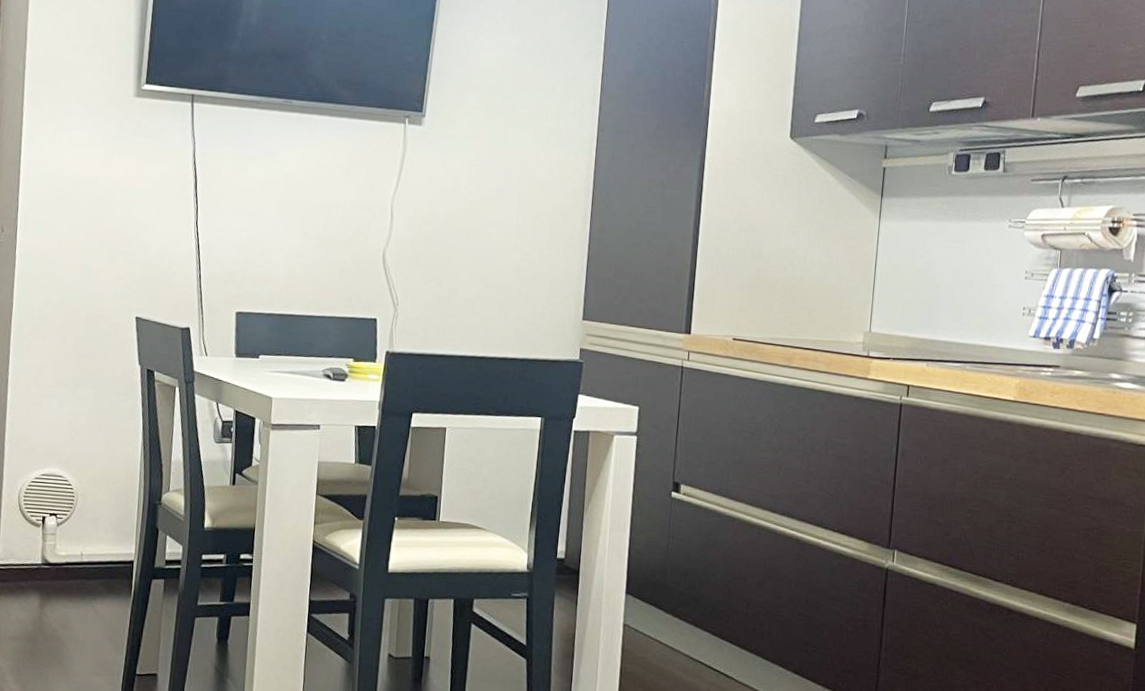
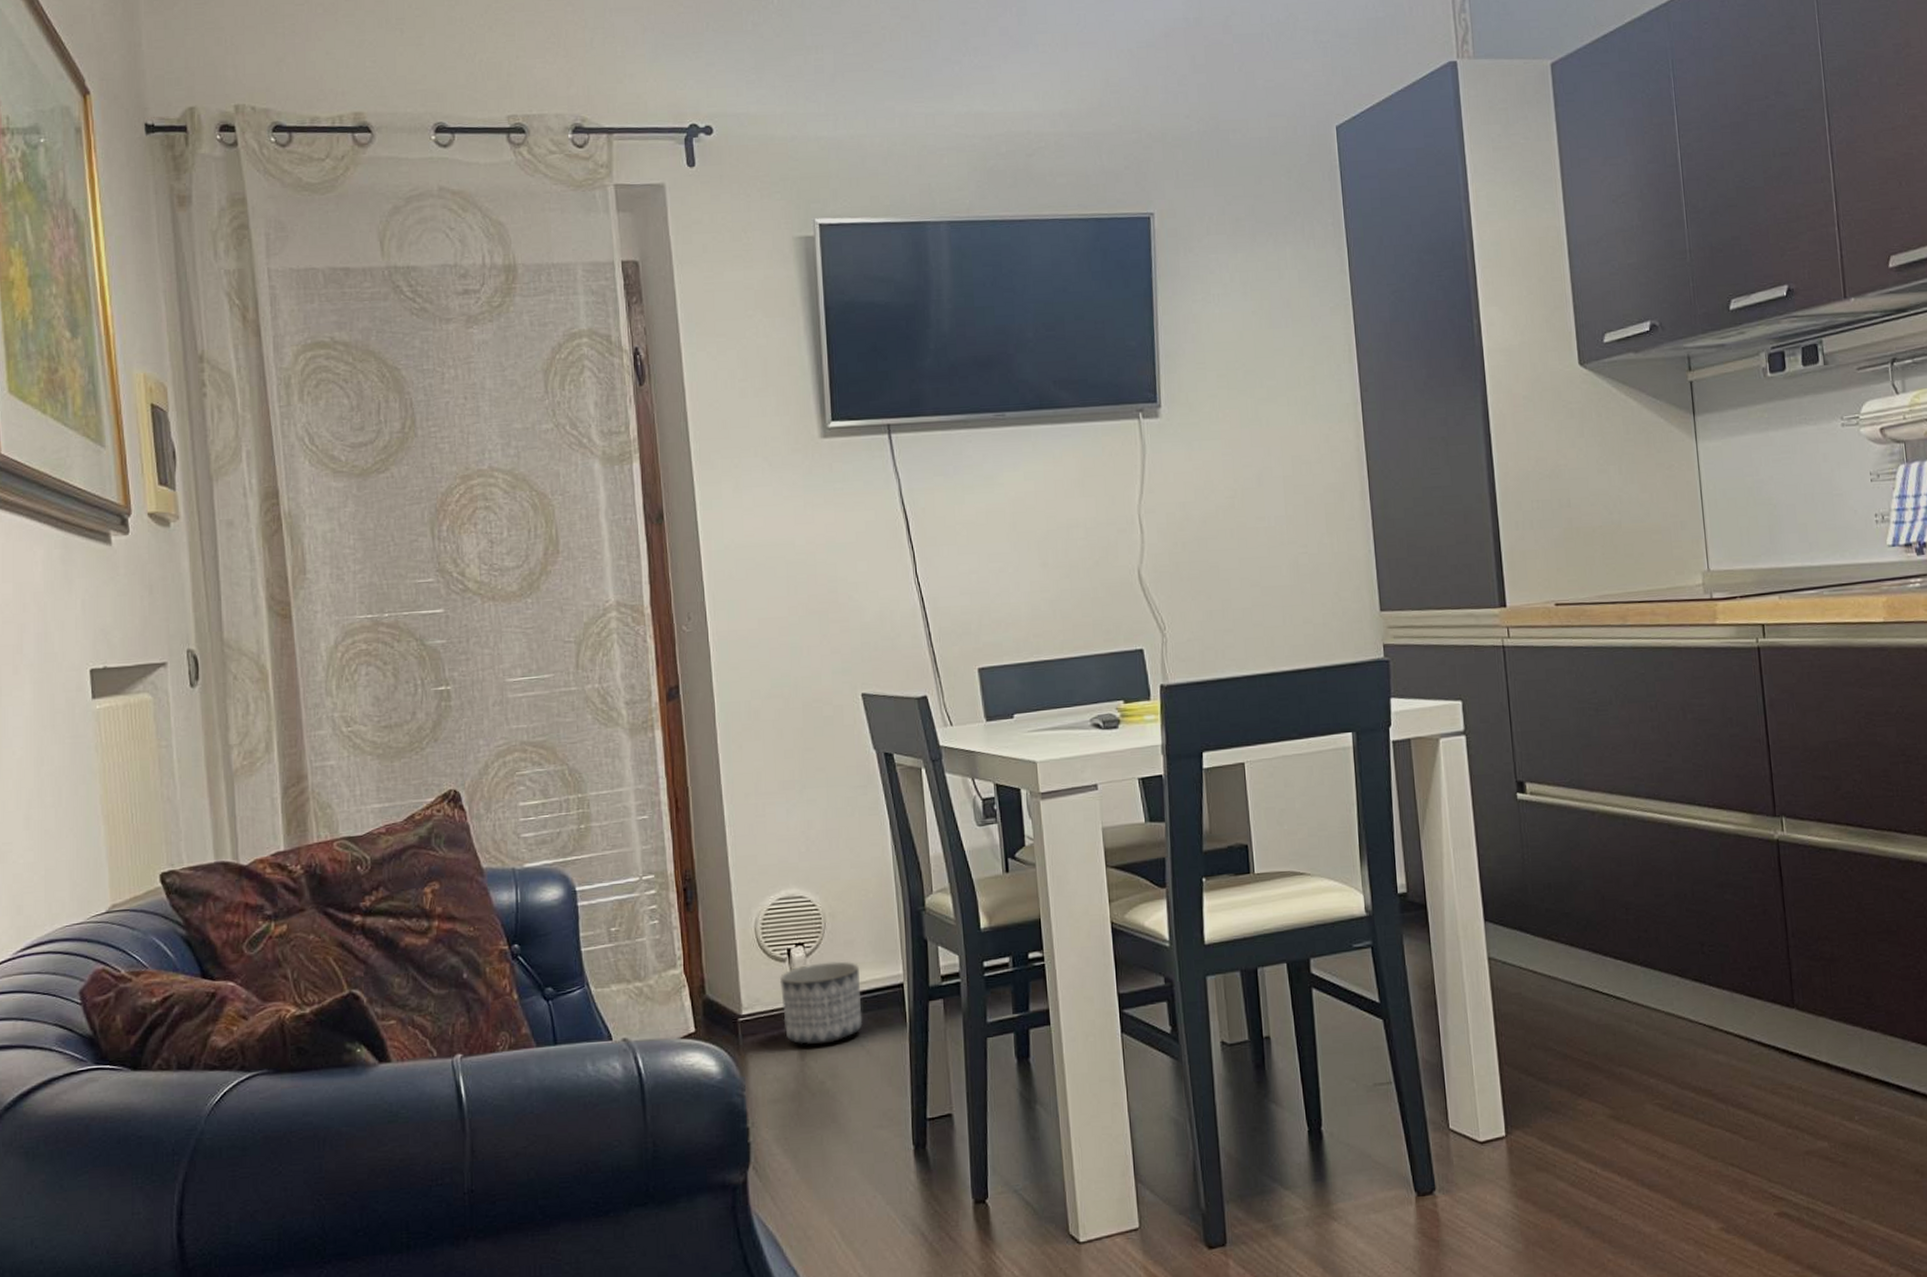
planter: none [31,532,99,600] -> present [780,961,863,1045]

